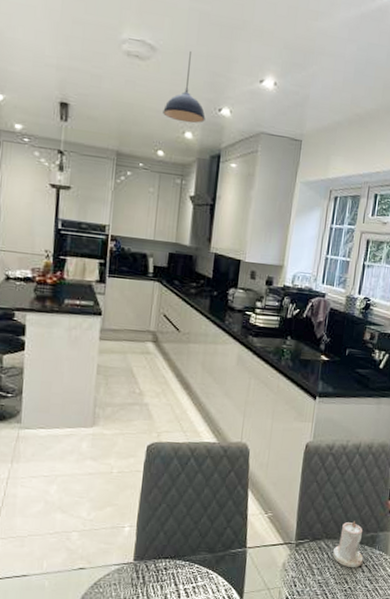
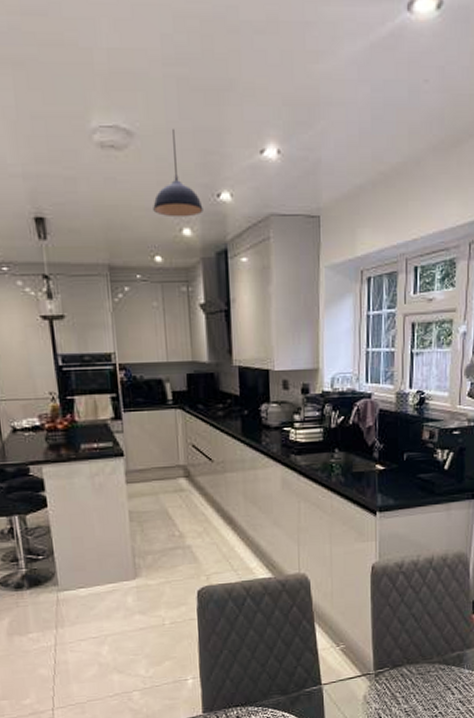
candle: present [333,520,364,568] -> none [417,641,452,692]

